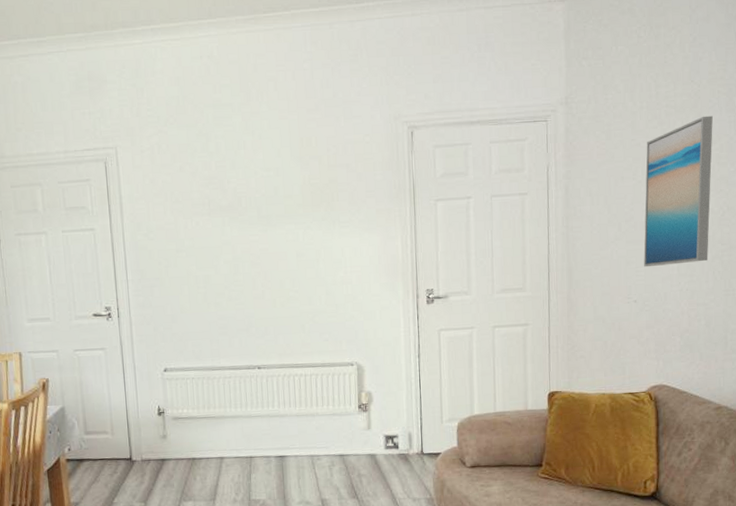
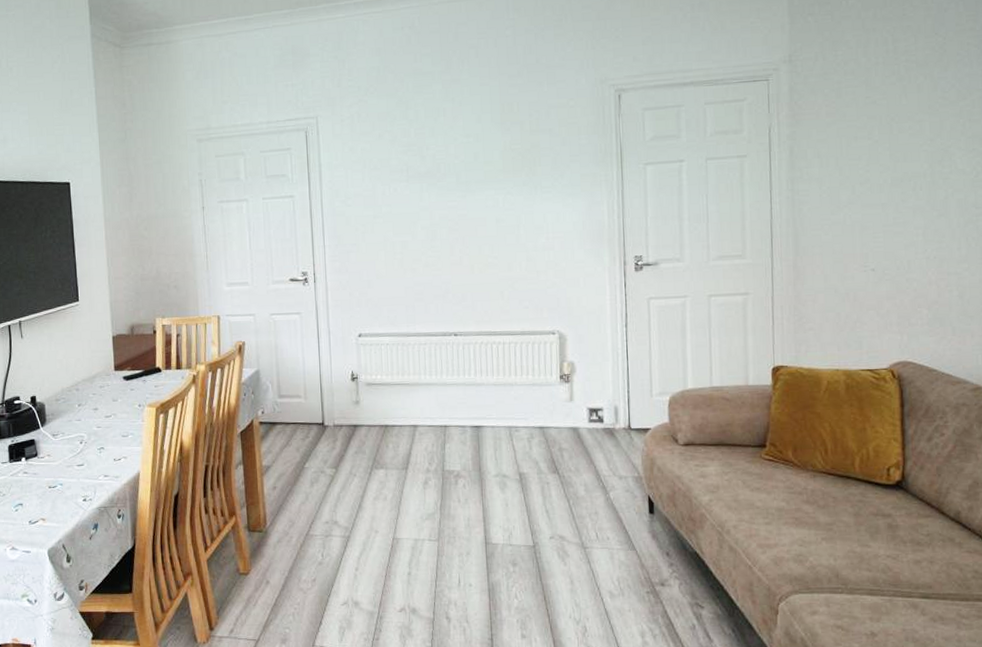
wall art: present [644,115,713,268] -> none [882,69,963,233]

